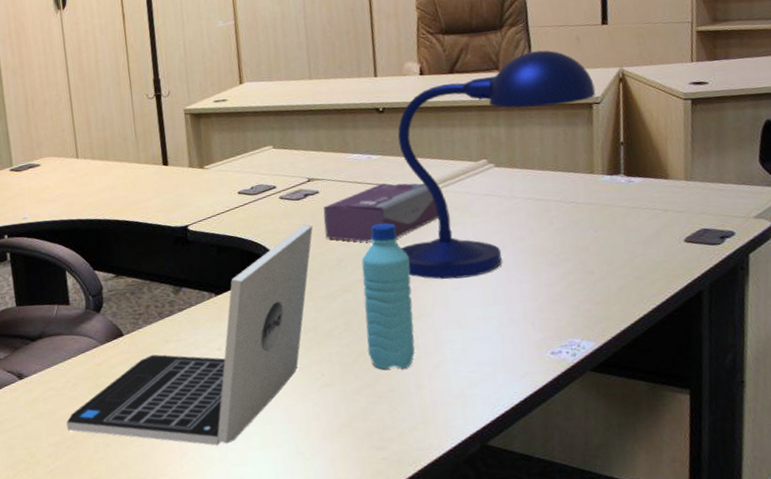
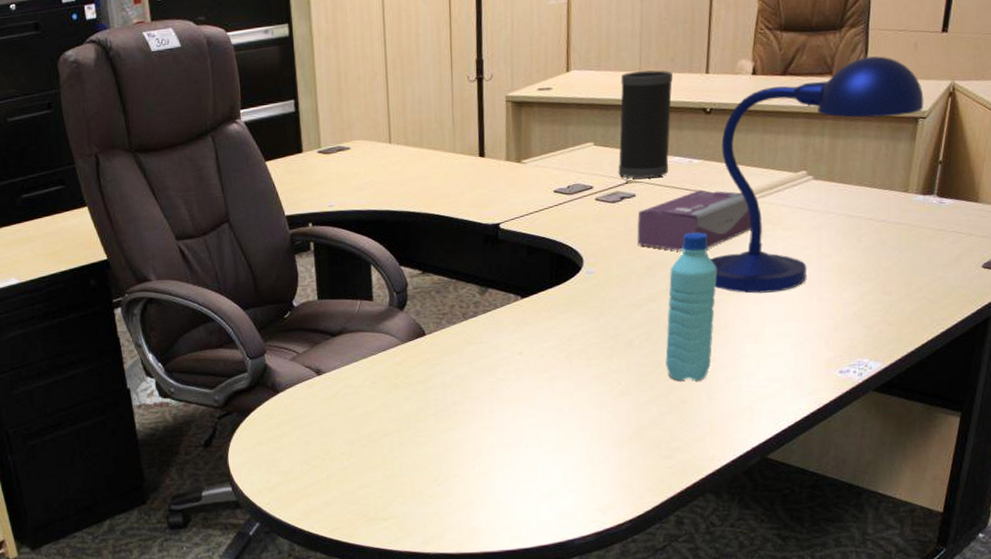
laptop: present [66,224,313,446] -> none [363,228,626,449]
speaker: none [292,77,349,176] -> present [618,70,672,178]

